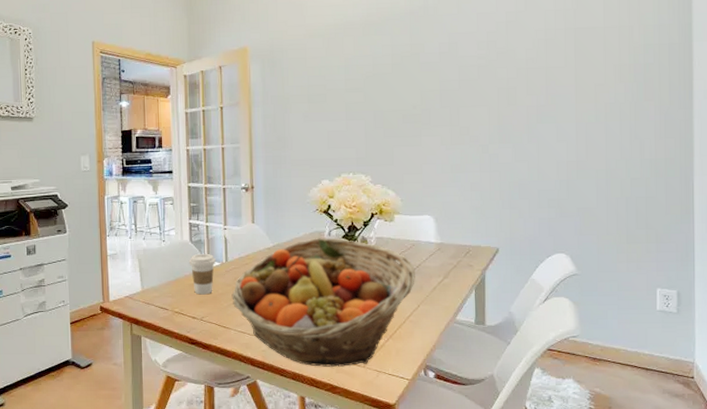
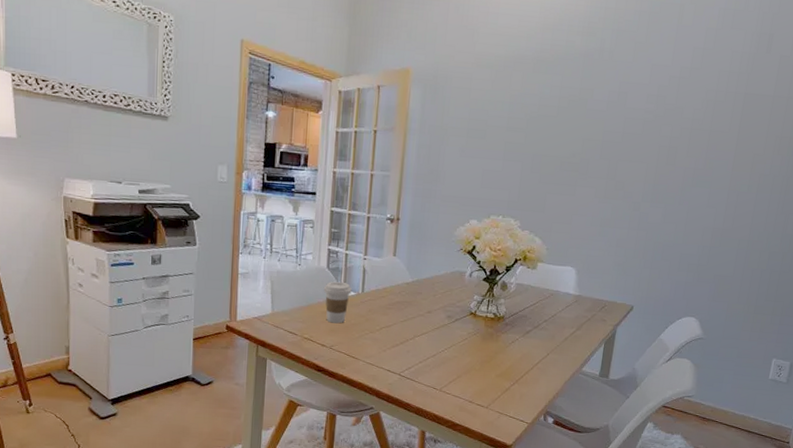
fruit basket: present [231,238,415,367] -> none [364,278,550,406]

